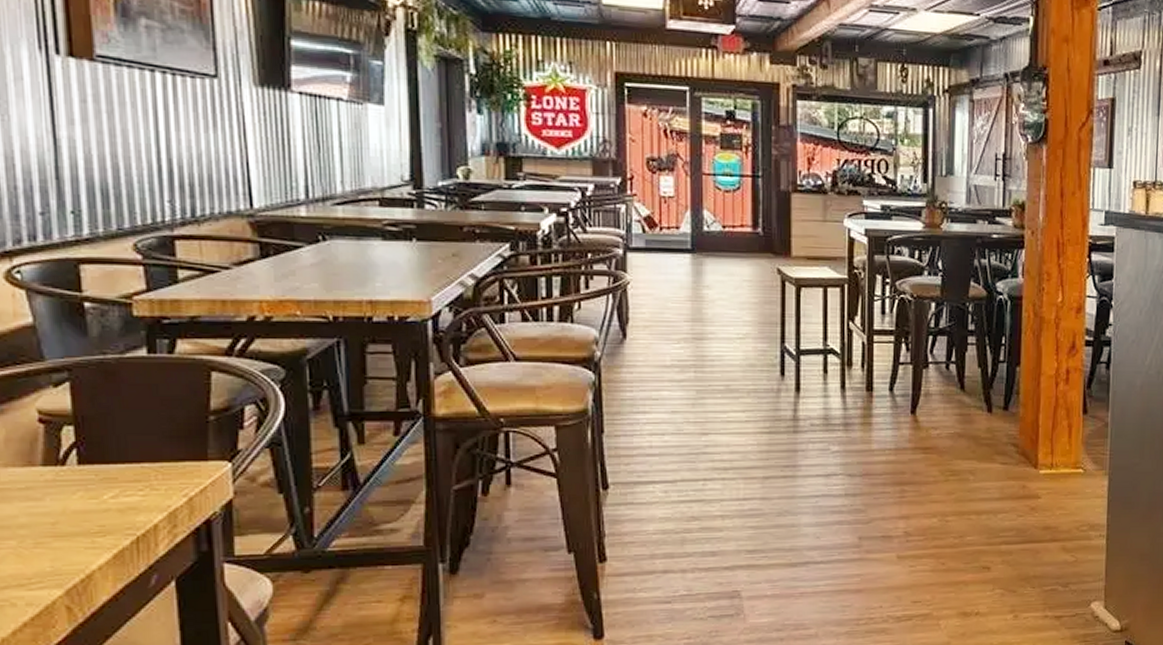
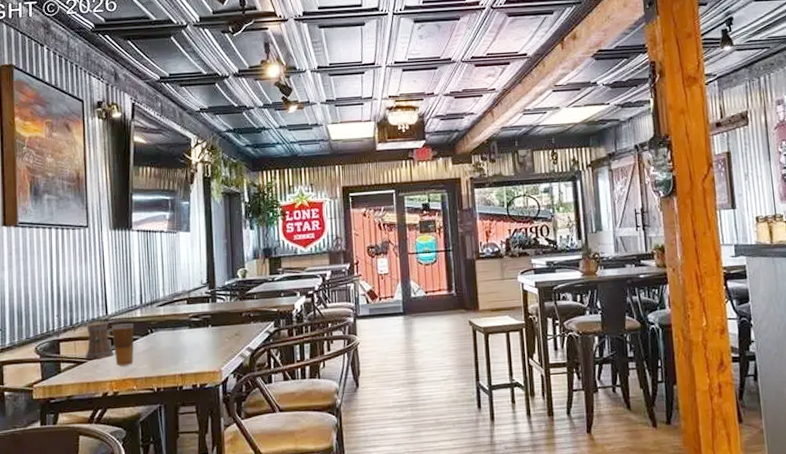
beer mug: none [217,218,266,270] -> present [85,322,115,360]
beverage cup: none [259,223,297,283] -> present [111,323,134,366]

